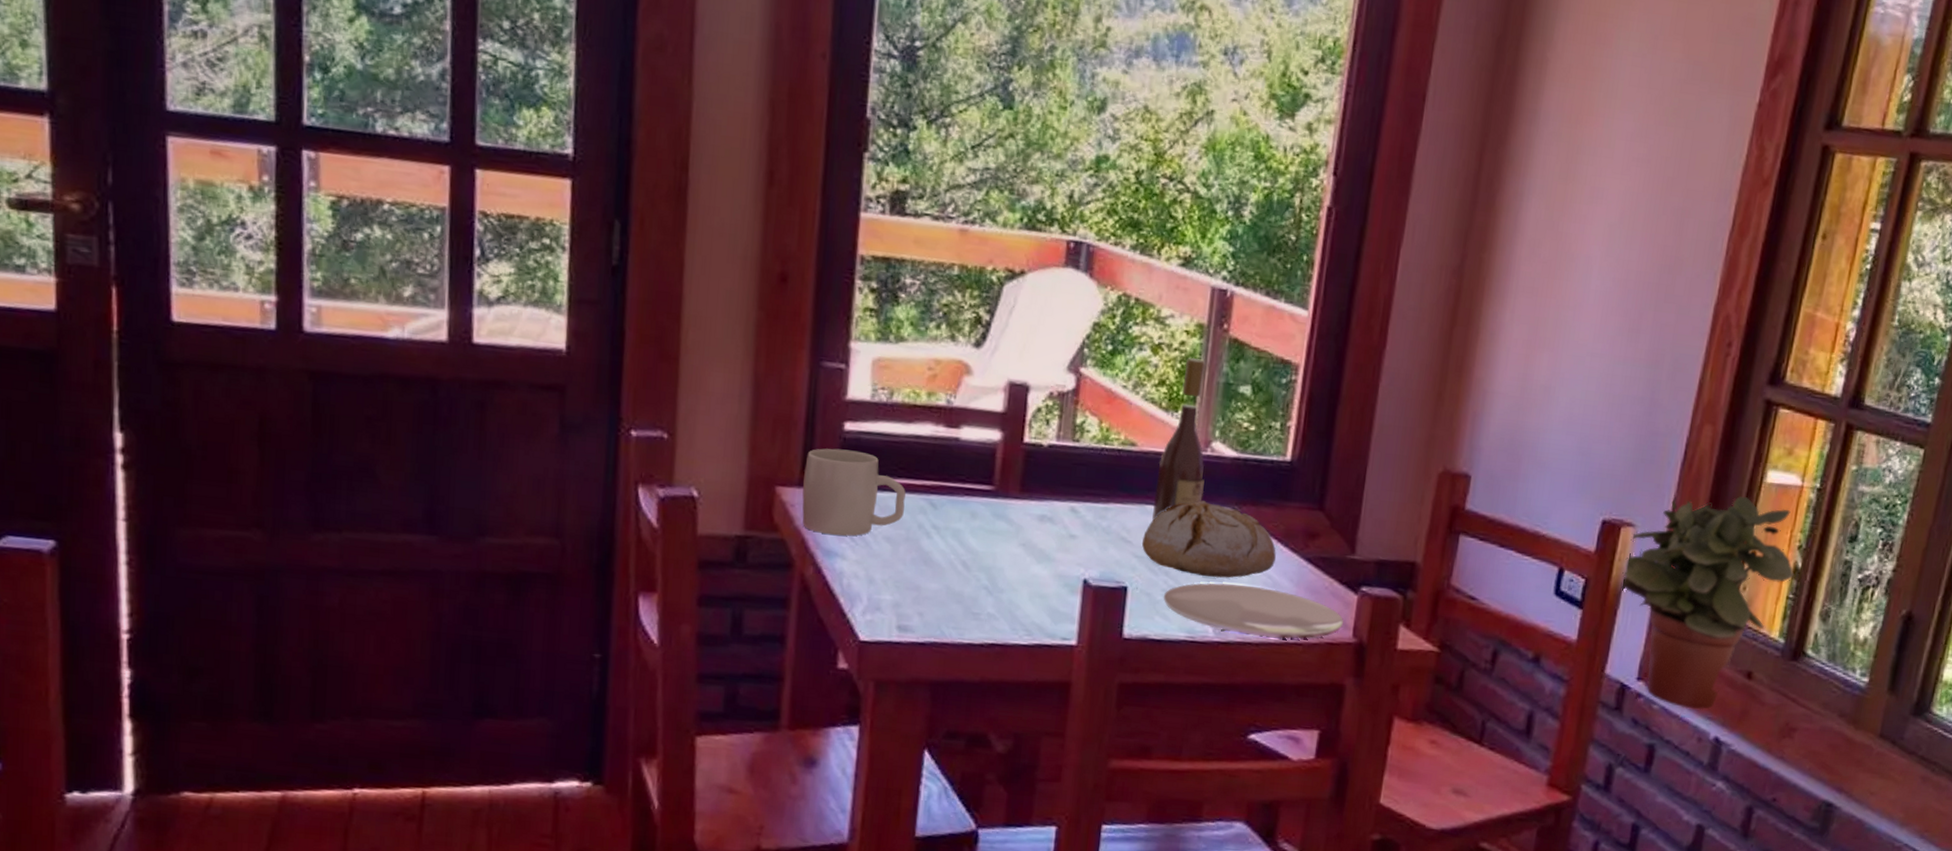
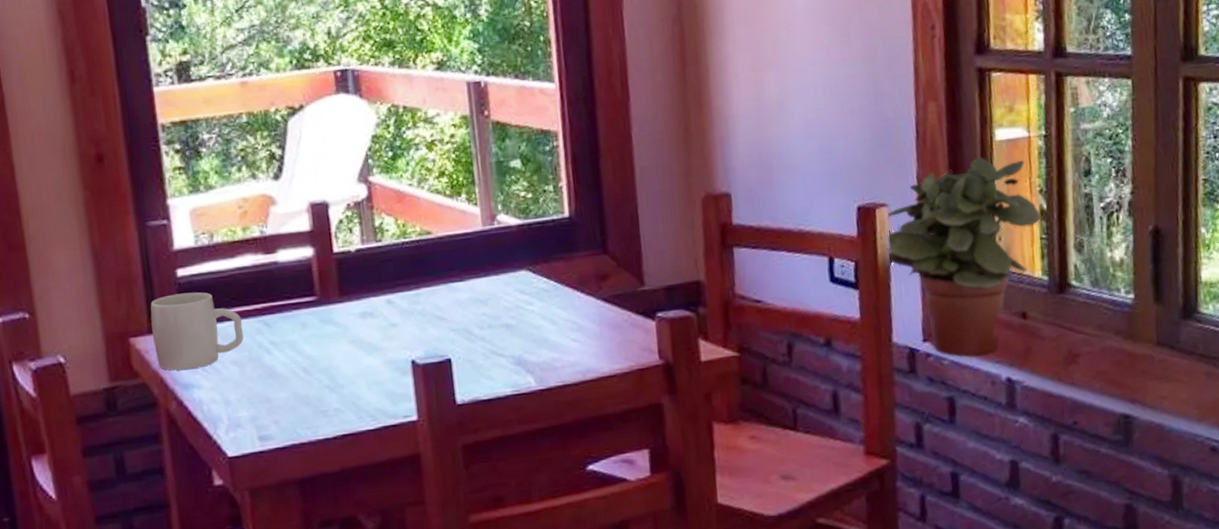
bread: present [1142,500,1276,578] -> none [455,267,576,335]
wine bottle: present [1152,357,1207,521] -> none [454,145,500,295]
plate: present [1163,583,1344,639] -> none [484,332,649,379]

